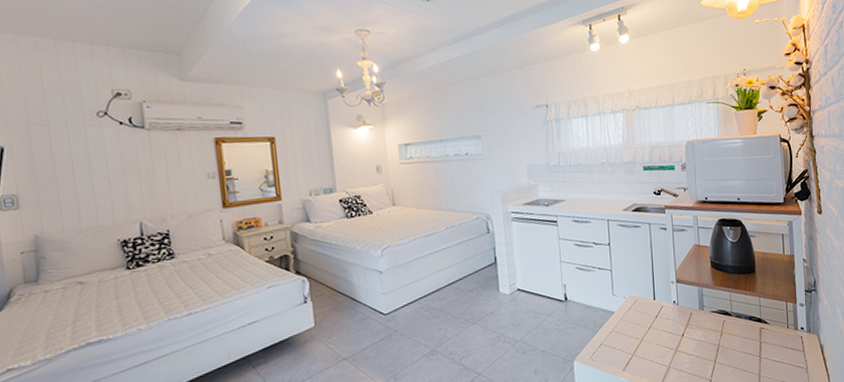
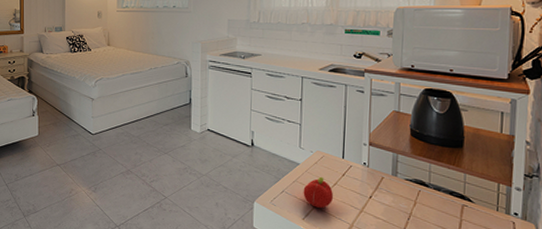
fruit: none [620,322,649,355] -> present [303,176,333,208]

